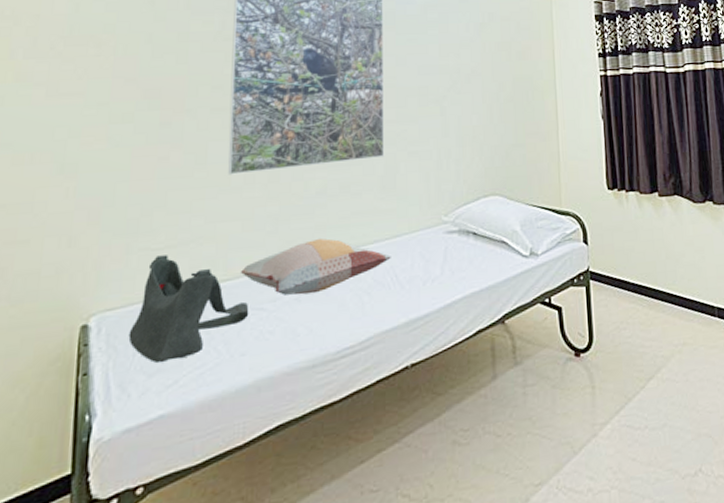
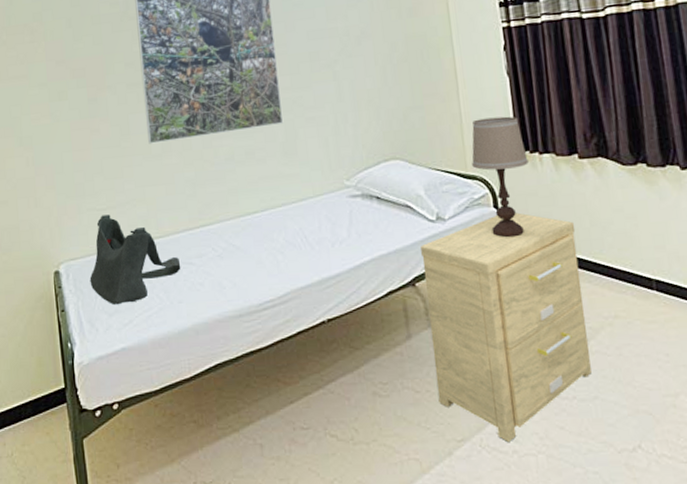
decorative pillow: present [241,238,391,295] -> none [170,201,299,253]
side table: none [513,247,662,480] -> present [420,212,592,442]
table lamp: none [566,156,616,272] -> present [471,116,528,238]

